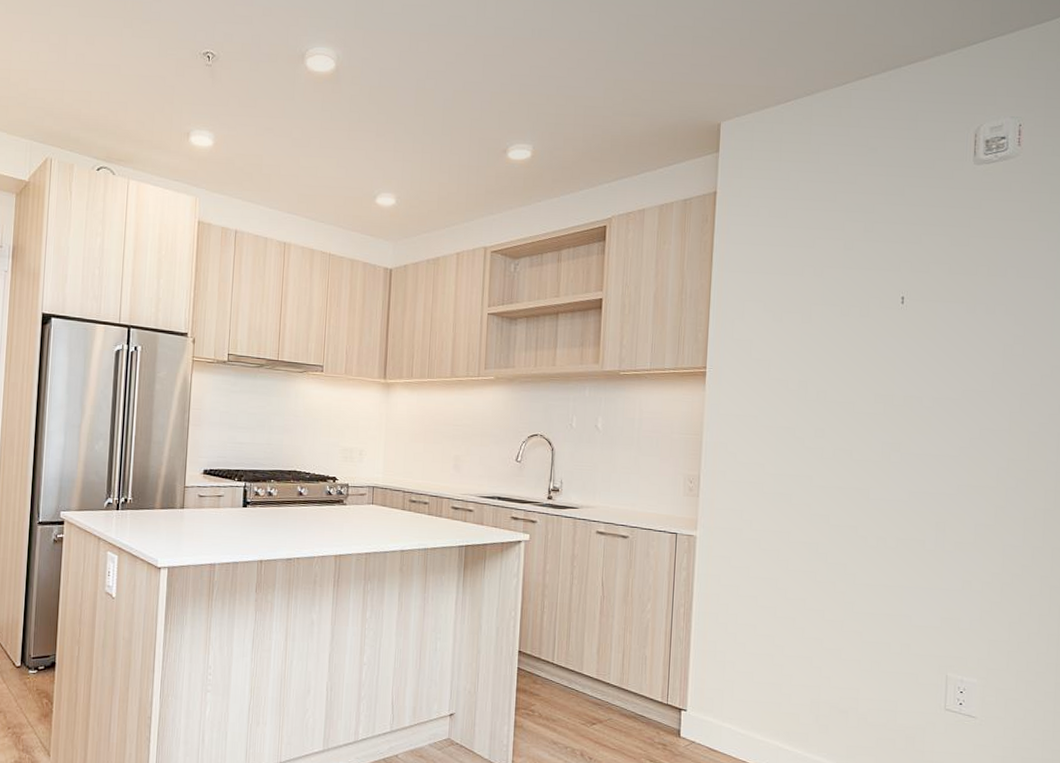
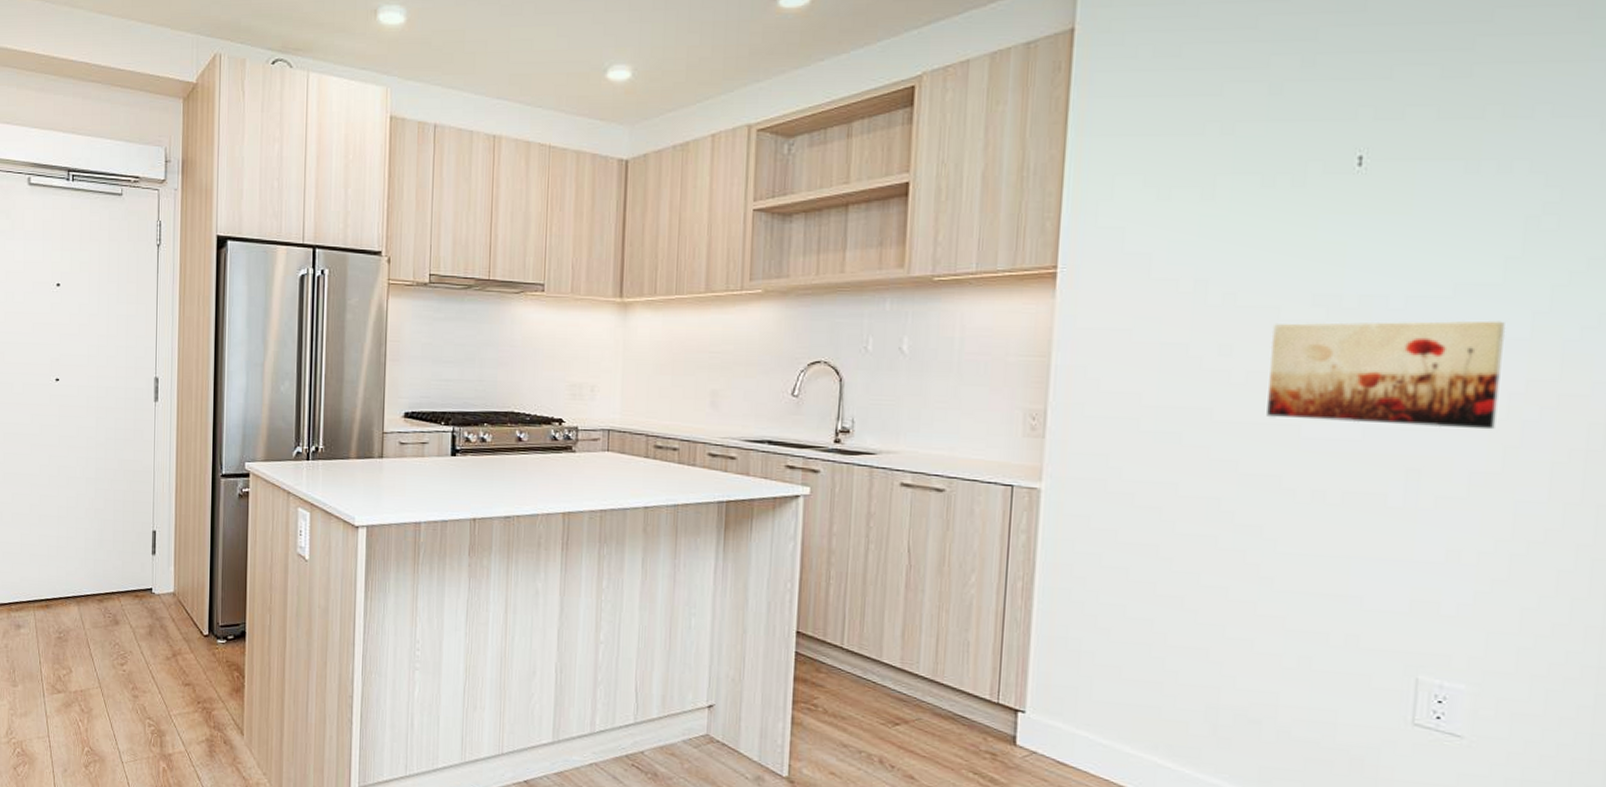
wall art: none [847,414,995,494] -> present [1267,320,1506,430]

